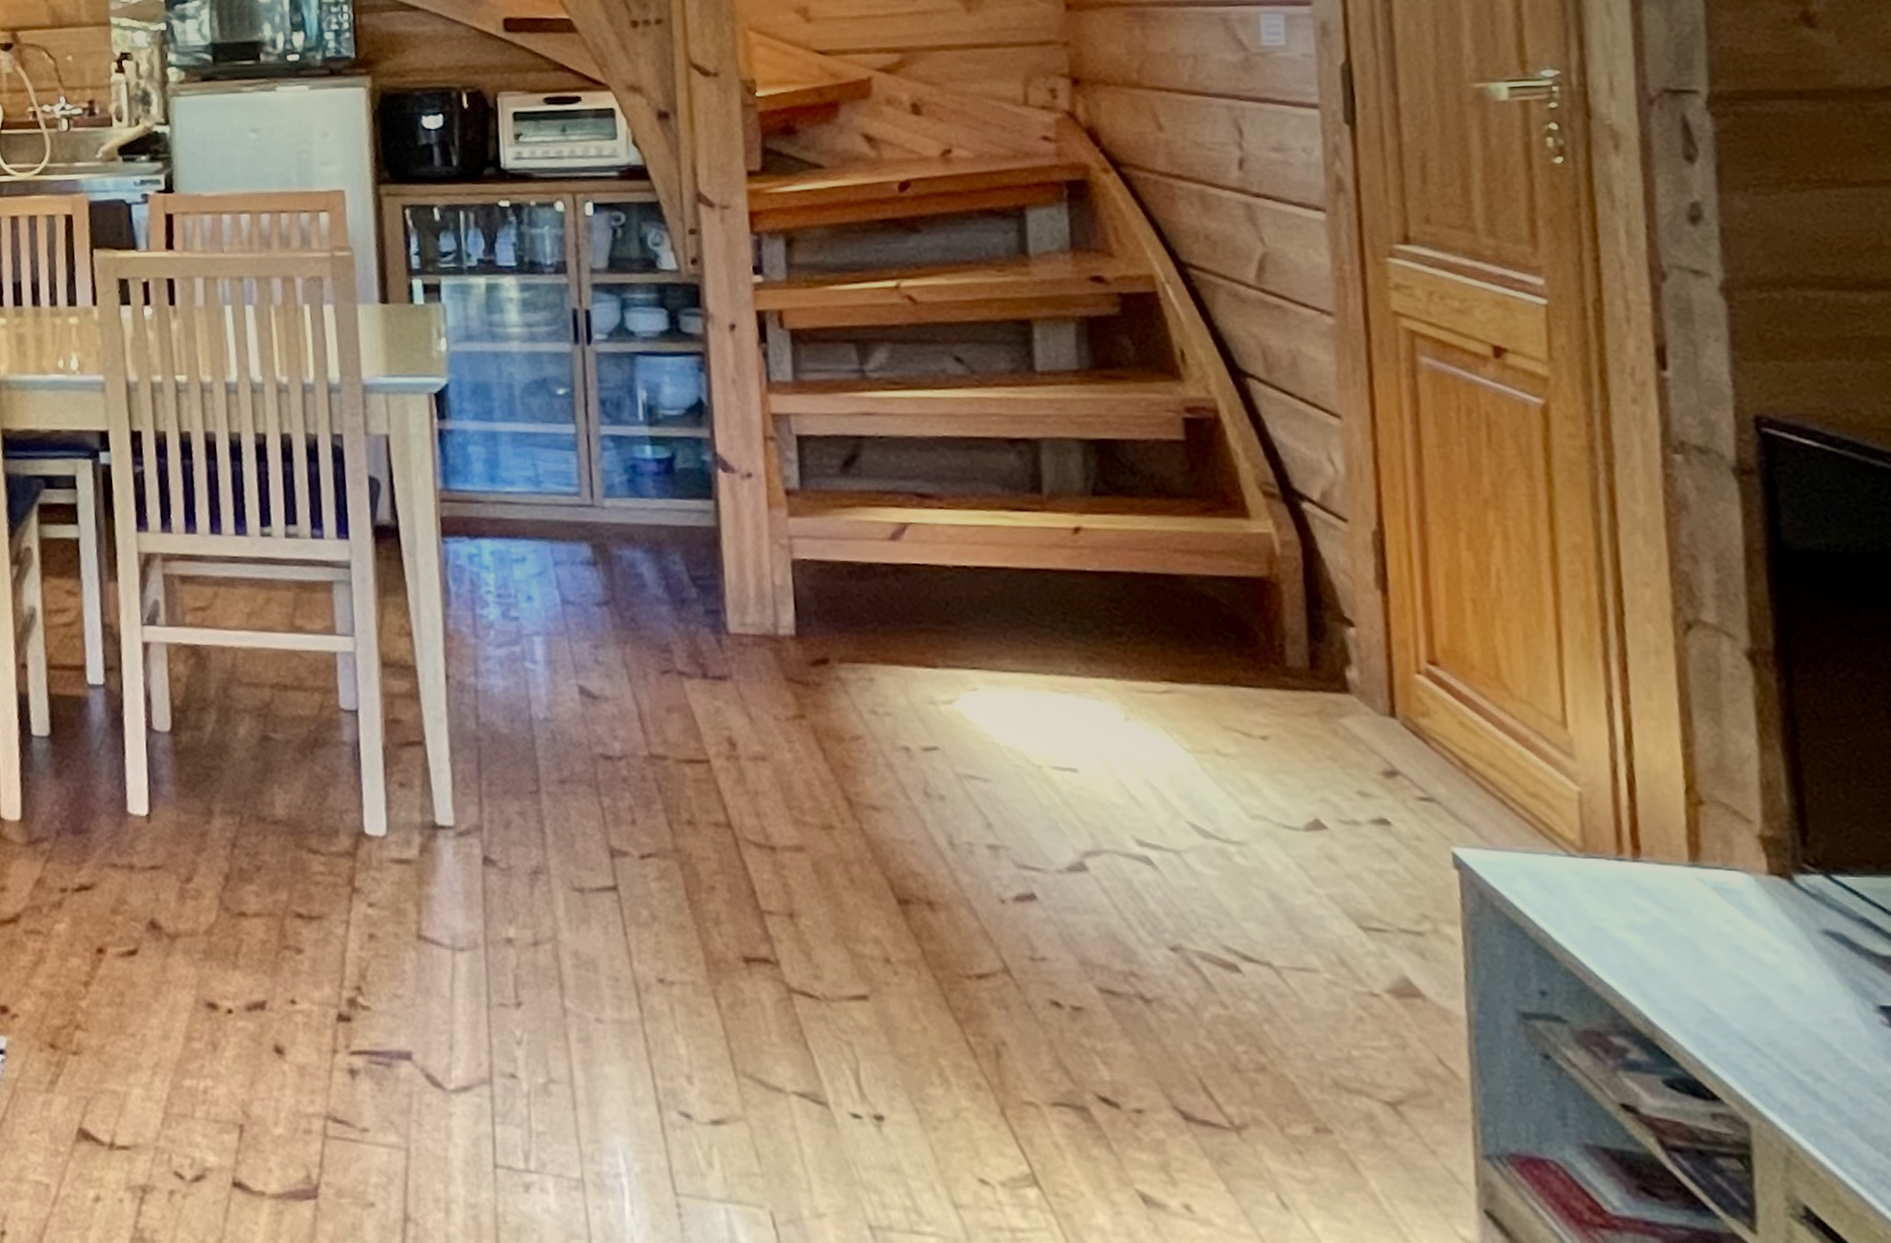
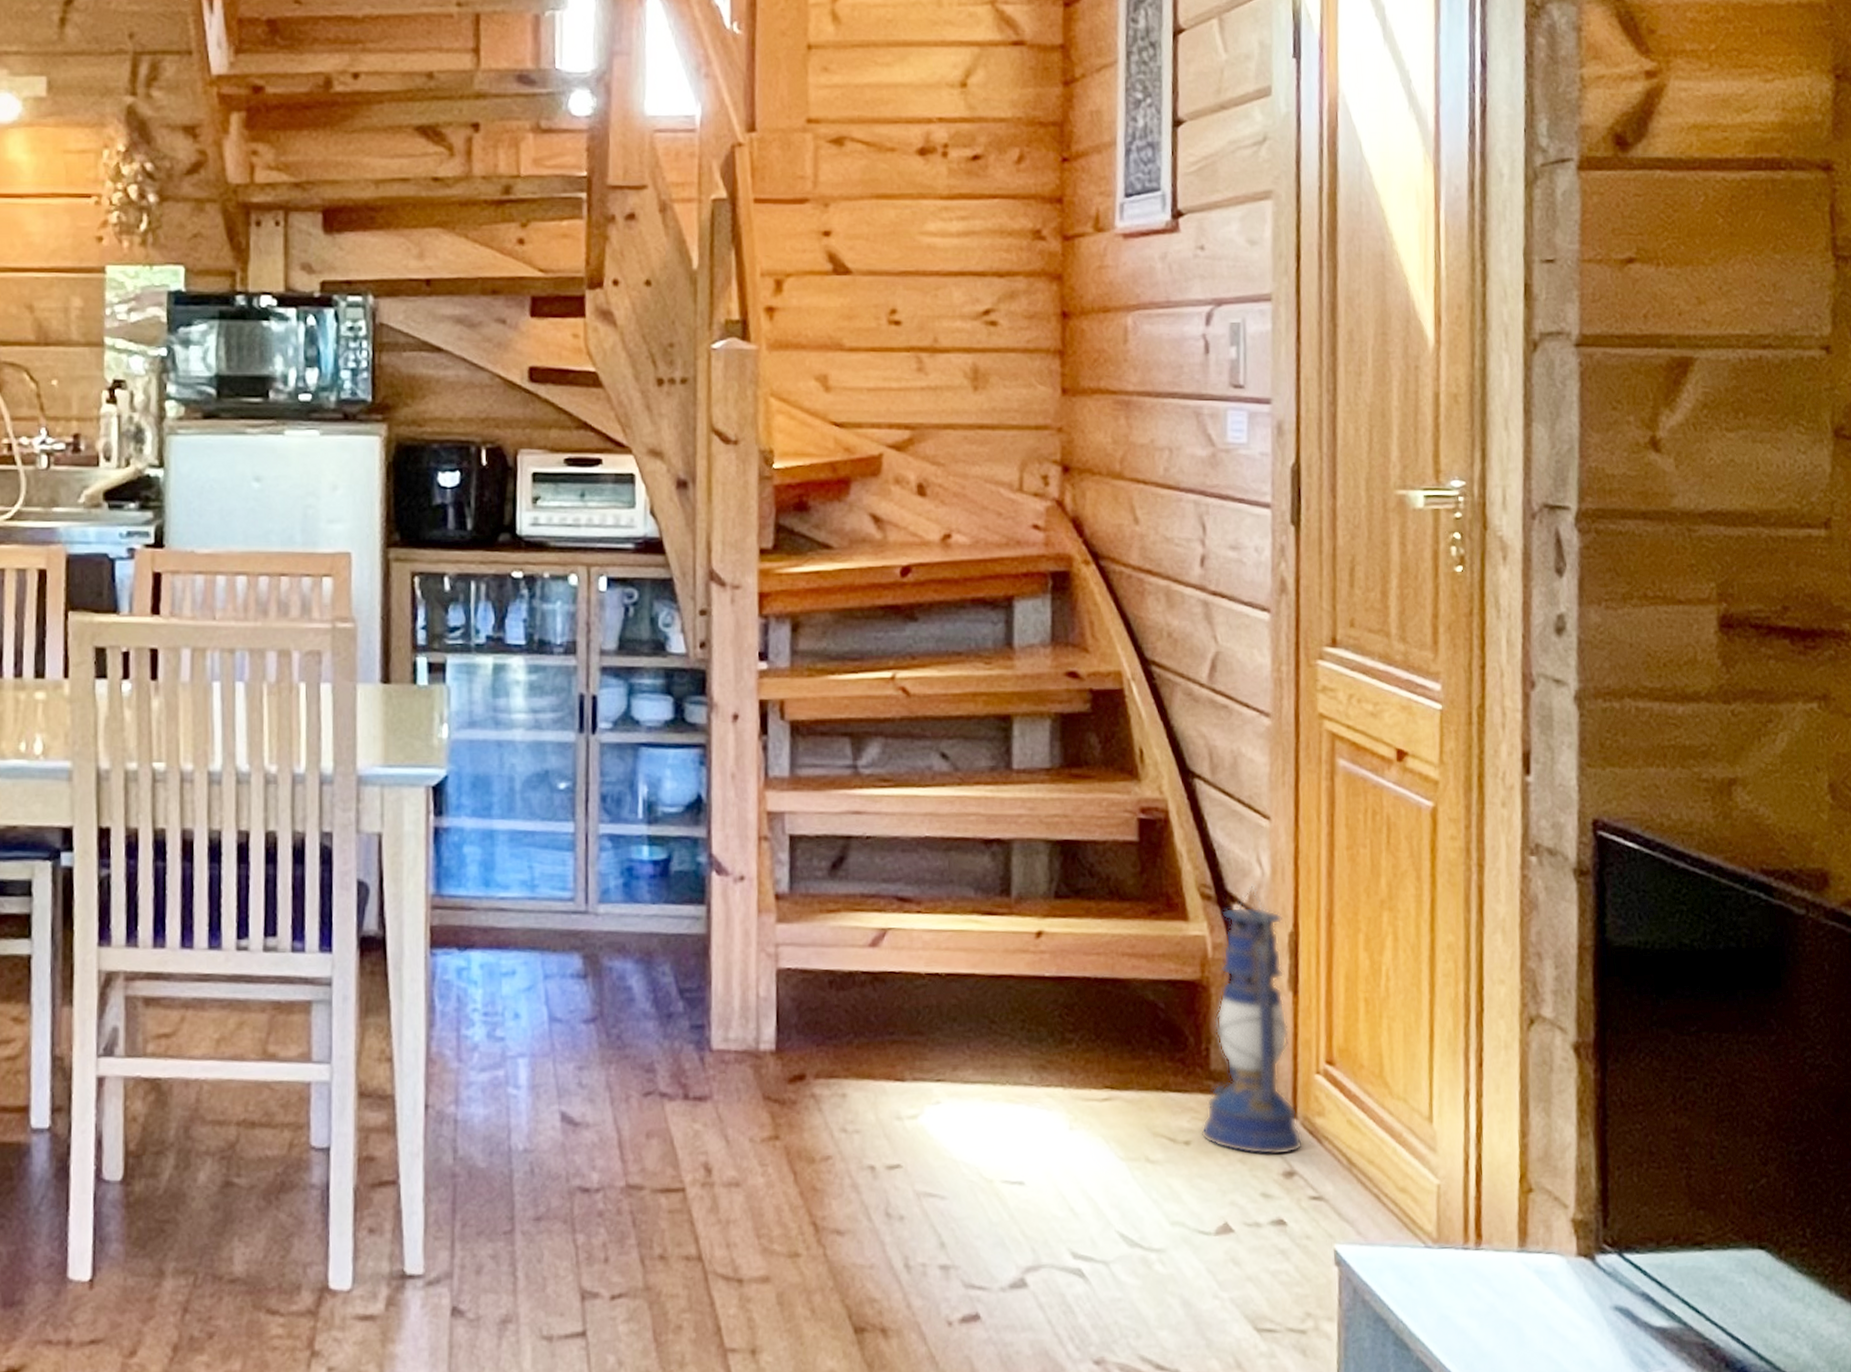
lantern: none [1279,482,1406,755] -> present [1201,884,1304,1156]

